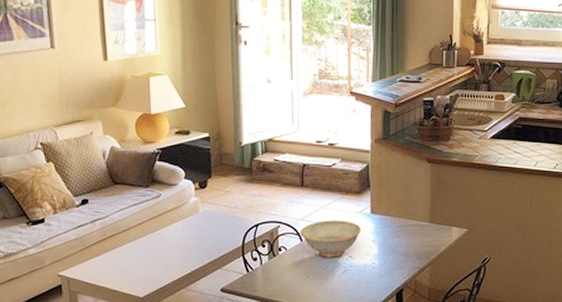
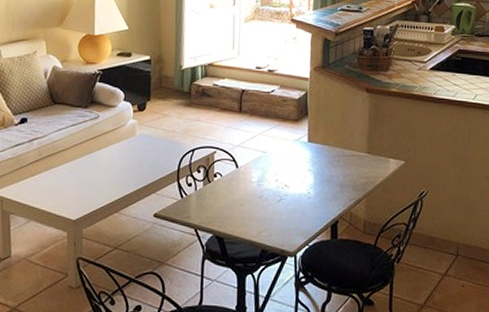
dish: present [300,221,362,258] -> none [236,147,299,186]

